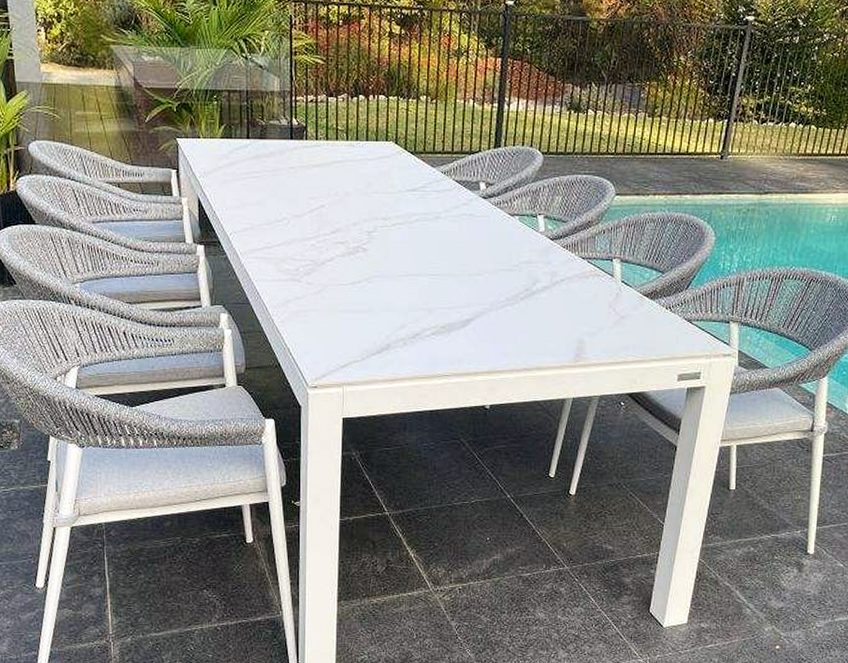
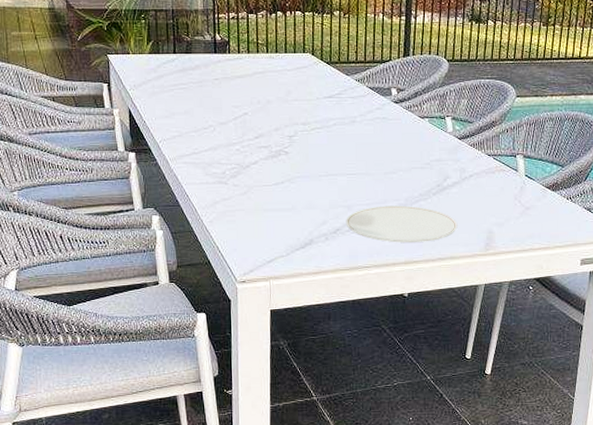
plate: none [426,310,546,351] -> present [346,205,458,243]

